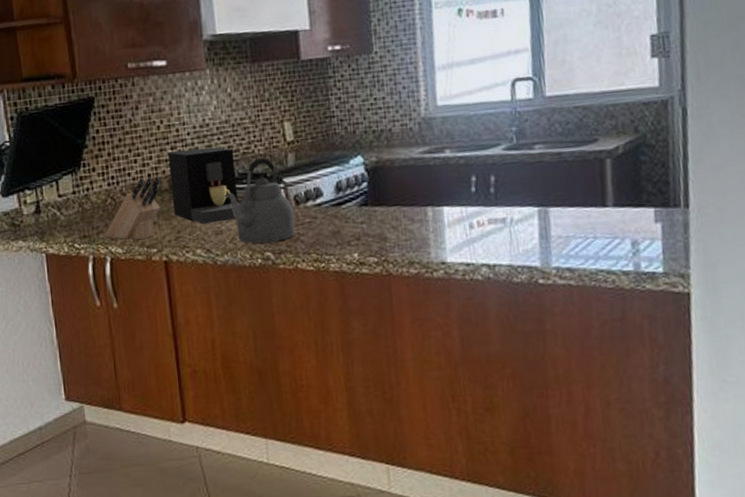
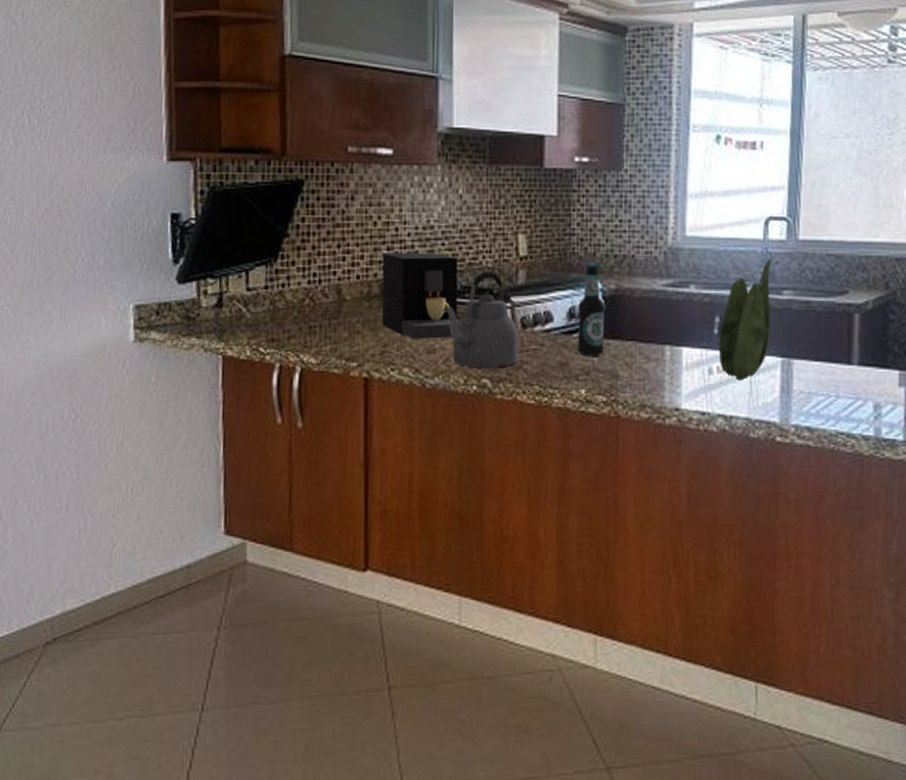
knife block: present [105,176,161,240] -> none [297,278,370,350]
bottle: none [344,140,371,224] -> present [577,263,605,356]
plant: none [476,117,526,232] -> present [718,259,772,381]

